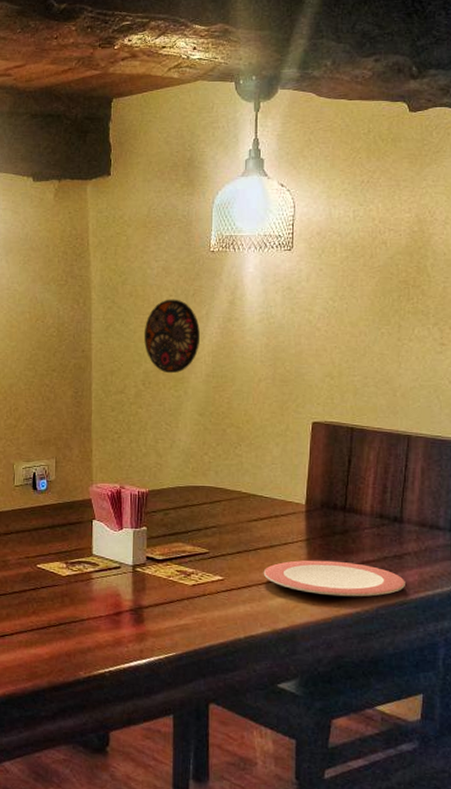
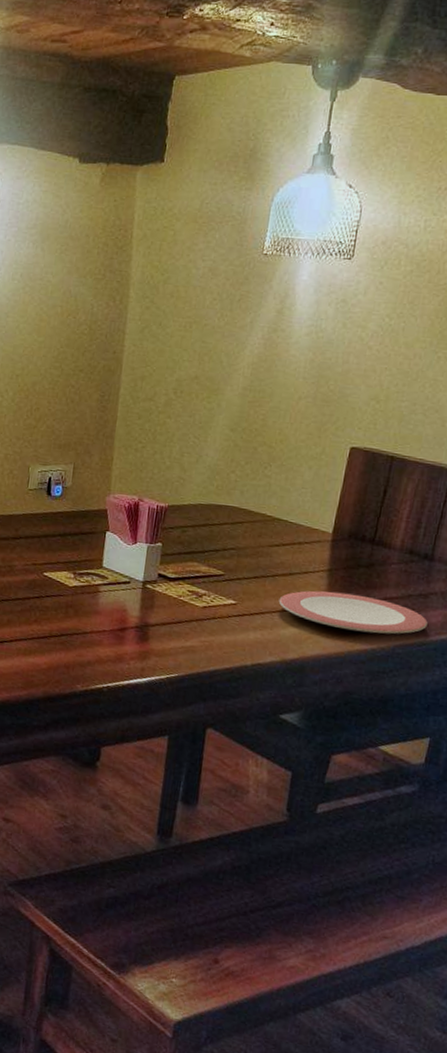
decorative plate: present [144,299,200,374] -> none [180,303,242,384]

